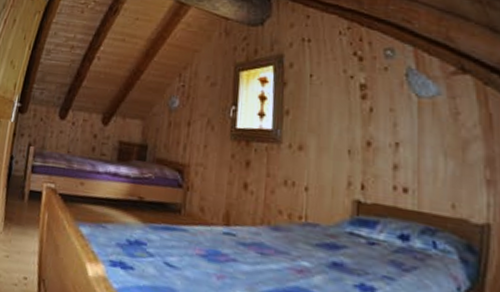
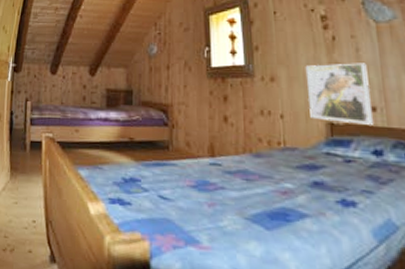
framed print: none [337,136,403,207] -> present [305,63,373,125]

